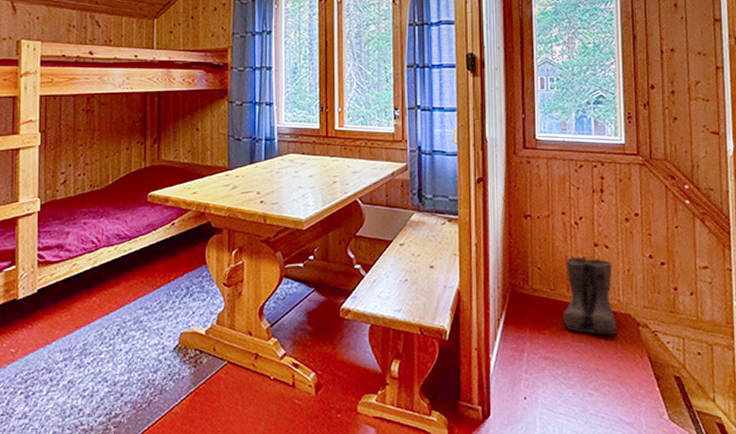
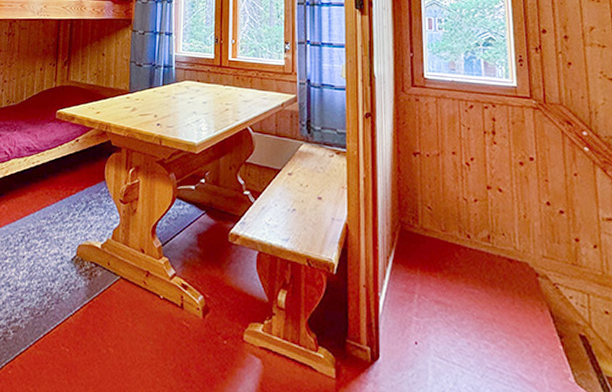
boots: present [563,257,617,336] -> none [455,198,514,284]

